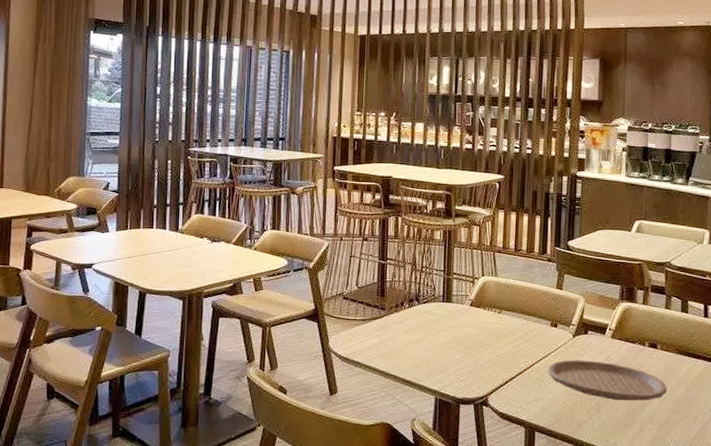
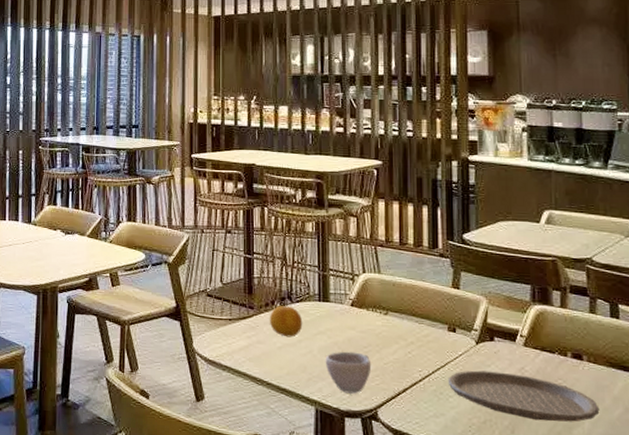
fruit: none [398,307,428,335] -> present [269,306,303,338]
cup: none [445,346,485,383] -> present [325,351,372,394]

